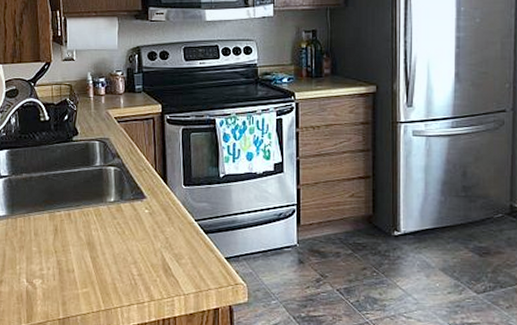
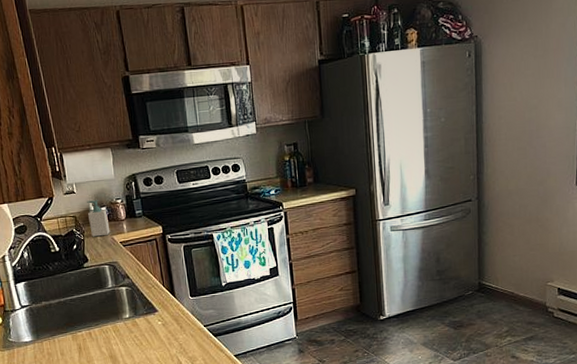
soap bottle: none [85,70,106,109] -> present [87,200,110,237]

